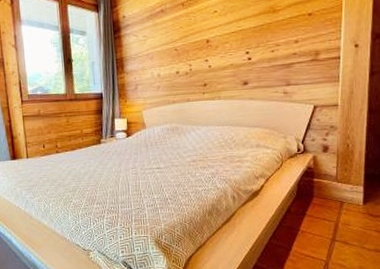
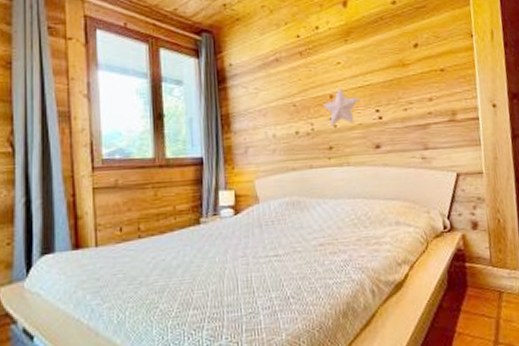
decorative star: none [200,33,233,67] -> present [323,87,361,126]

